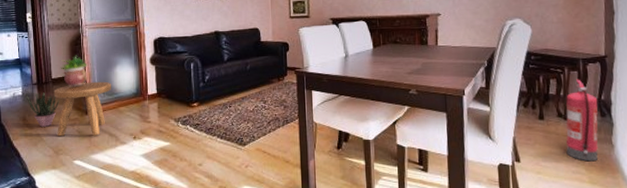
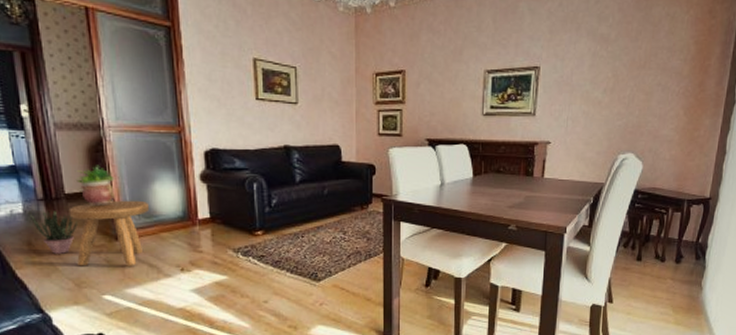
fire extinguisher: present [565,79,599,162] -> none [658,221,696,303]

